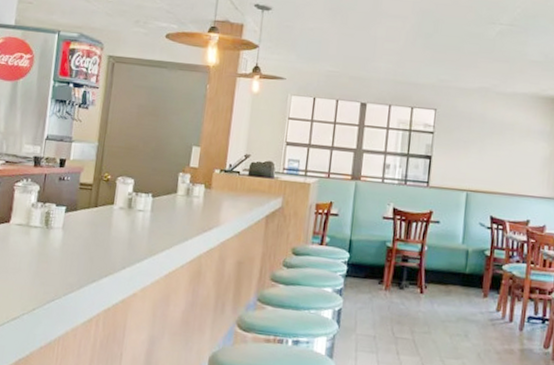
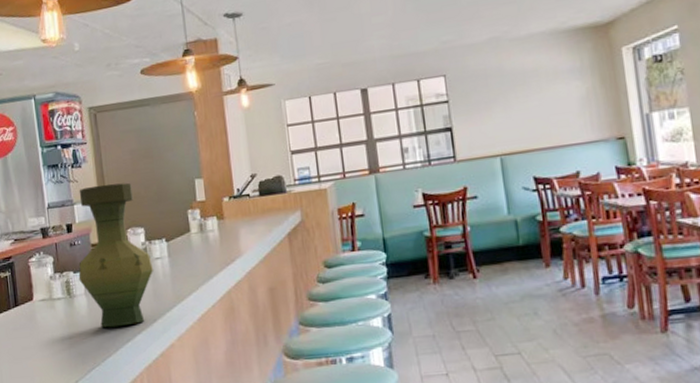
vase: none [59,129,135,267] -> present [78,182,154,328]

